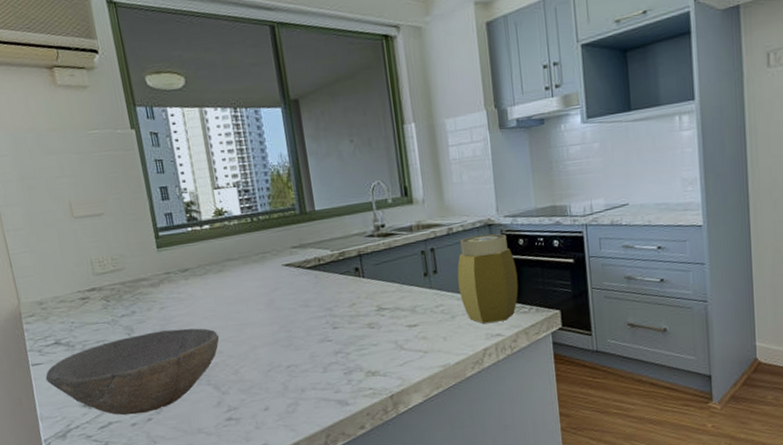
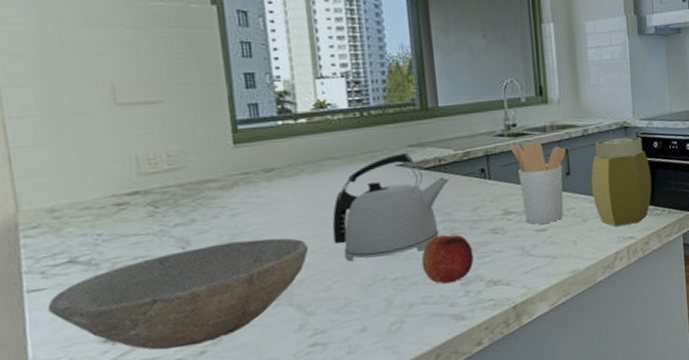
kettle: none [235,254,328,350] -> present [332,153,449,262]
fruit: none [309,328,354,373] -> present [421,234,474,284]
utensil holder: none [380,241,433,320] -> present [510,141,567,224]

